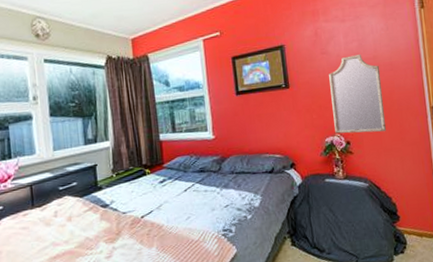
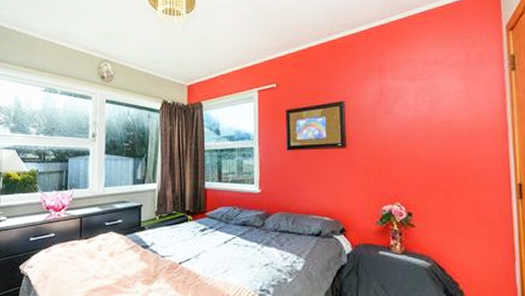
home mirror: present [329,55,387,134] -> none [393,118,458,207]

